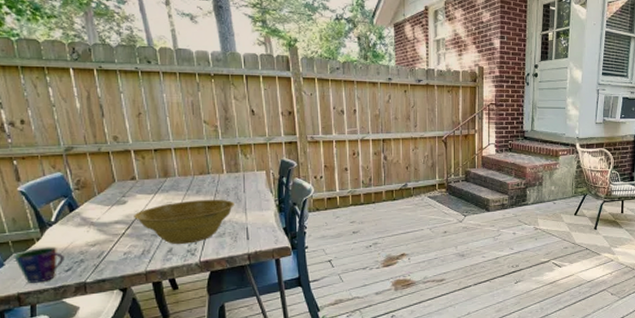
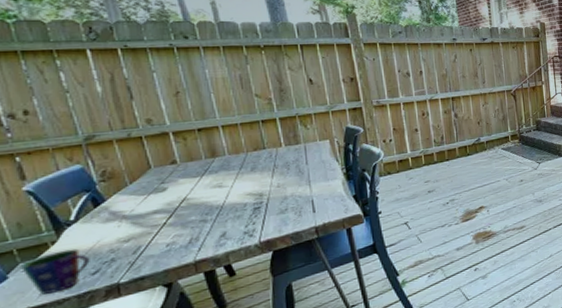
planter bowl: present [134,199,235,244] -> none [177,174,297,228]

